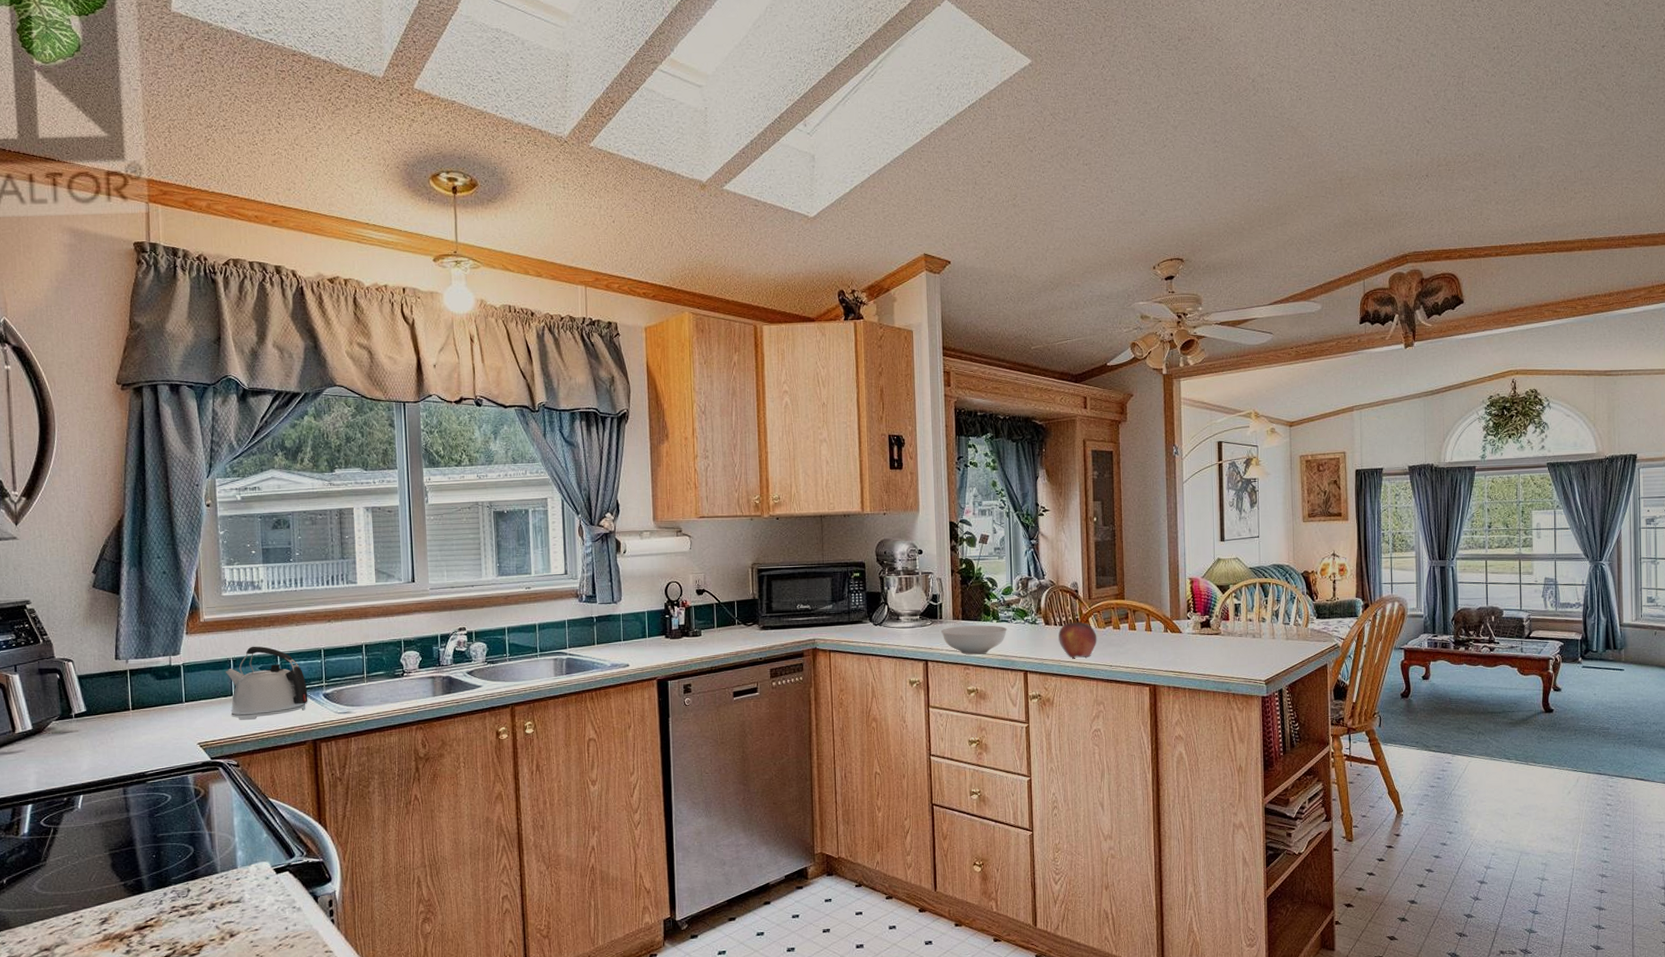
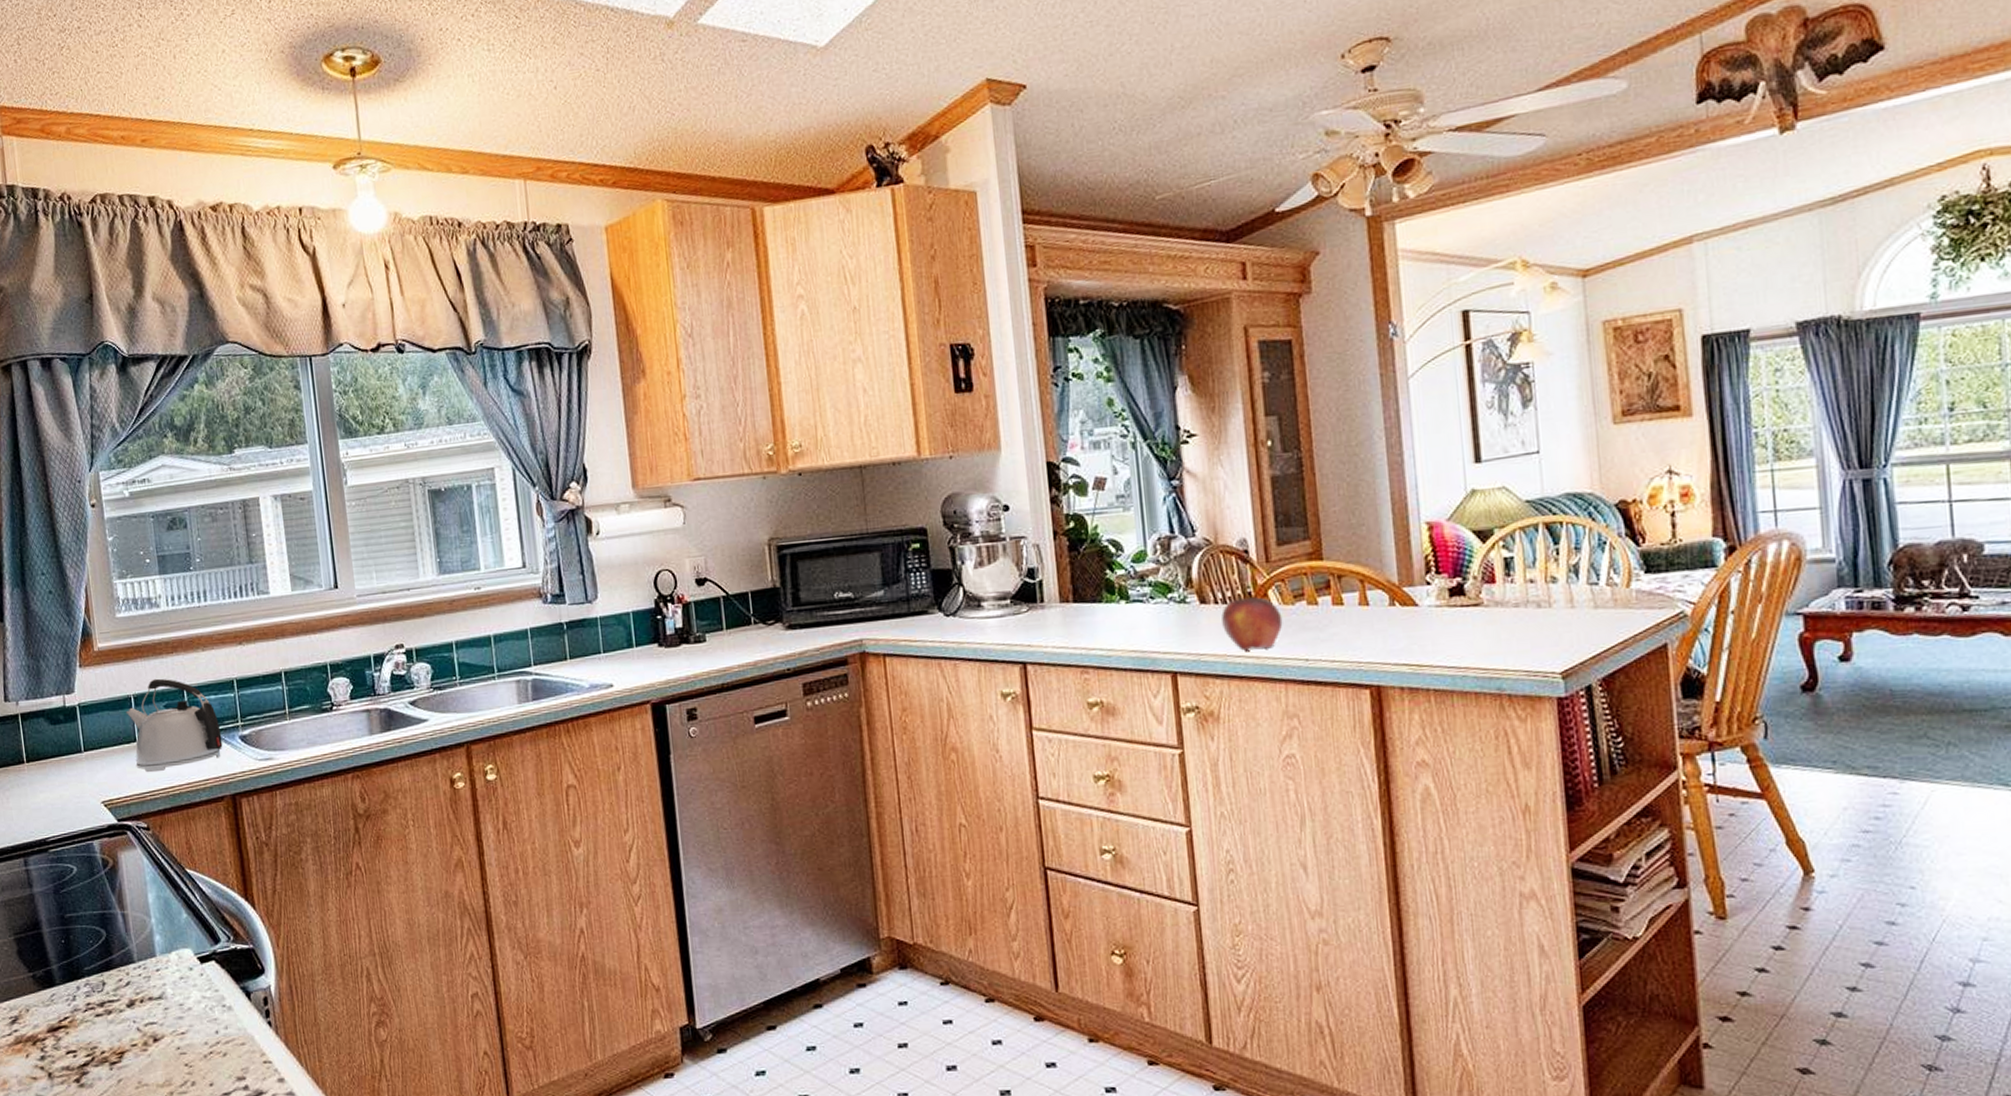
bowl: present [940,625,1007,655] -> none [1042,608,1142,652]

